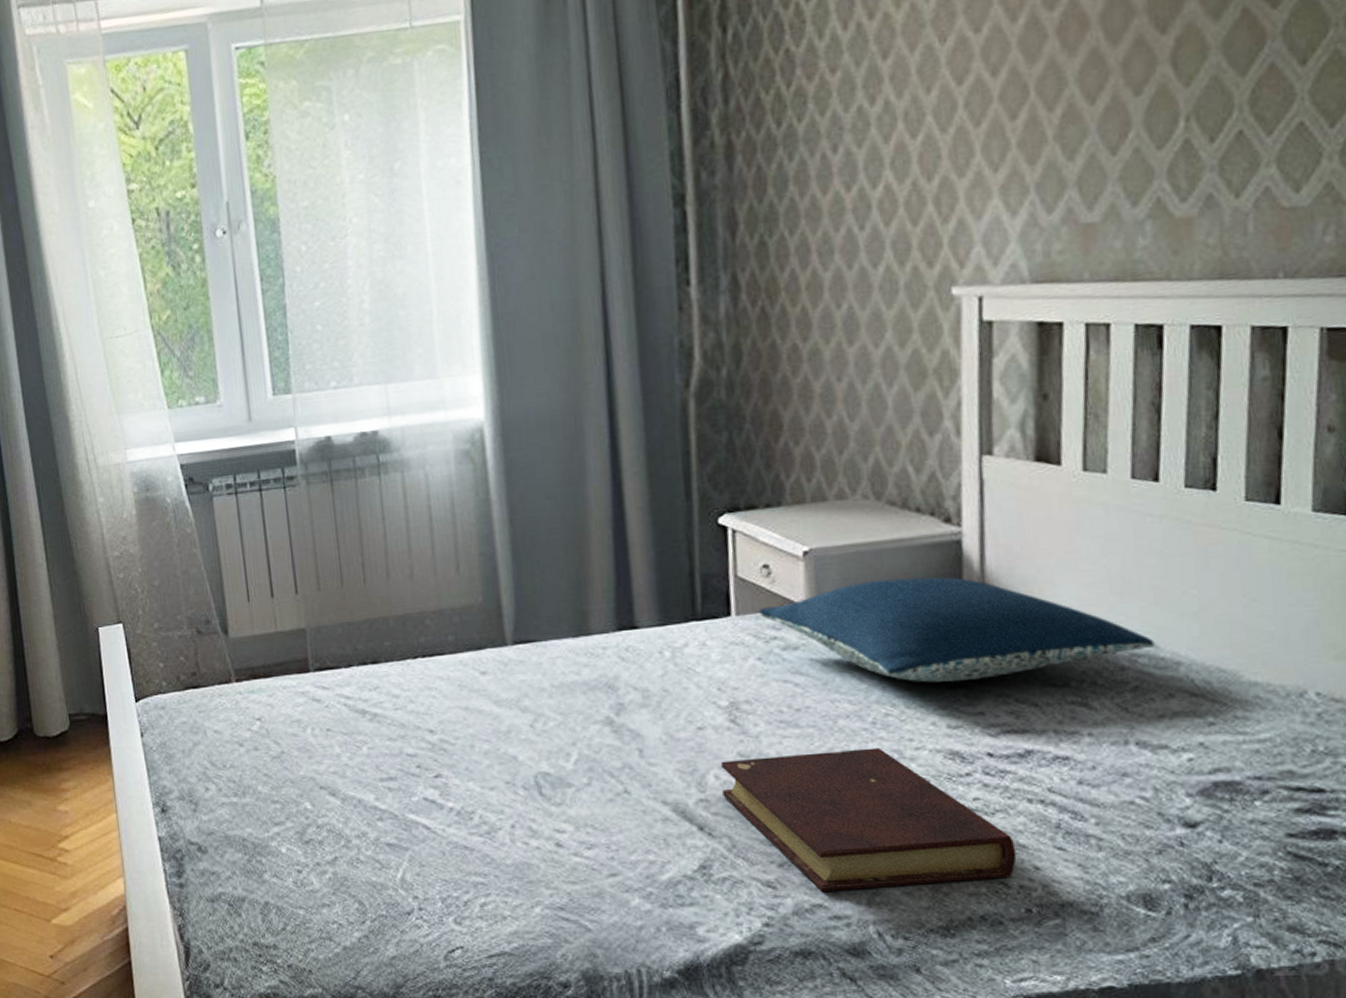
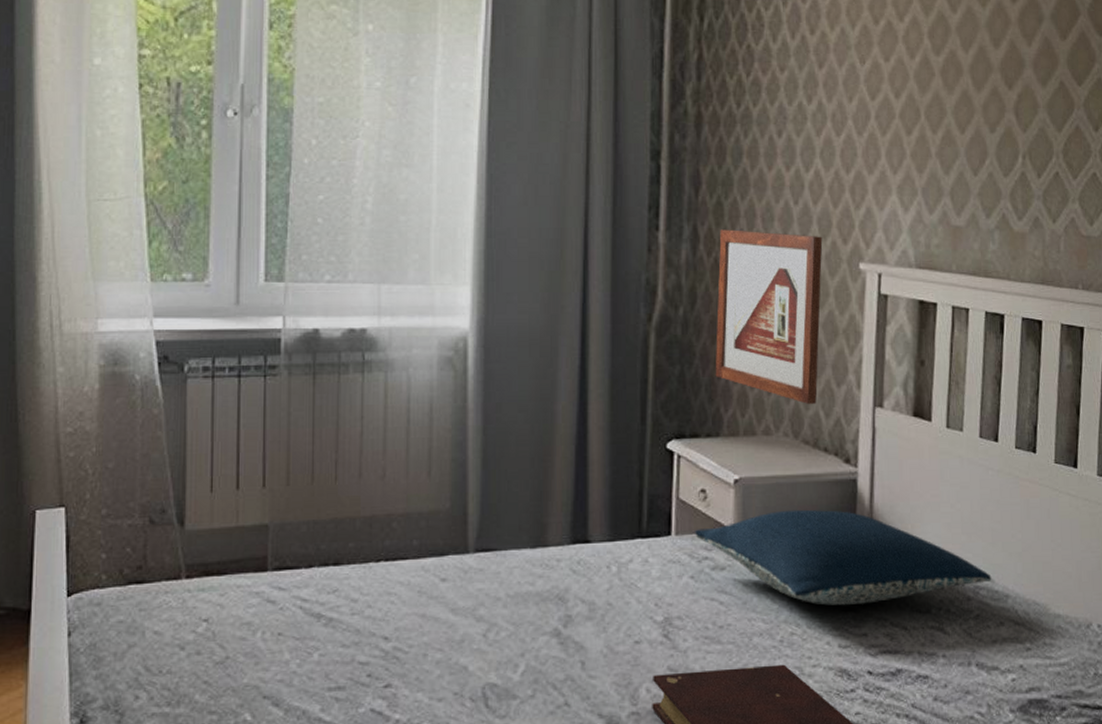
picture frame: none [765,262,904,460] -> present [715,229,823,404]

